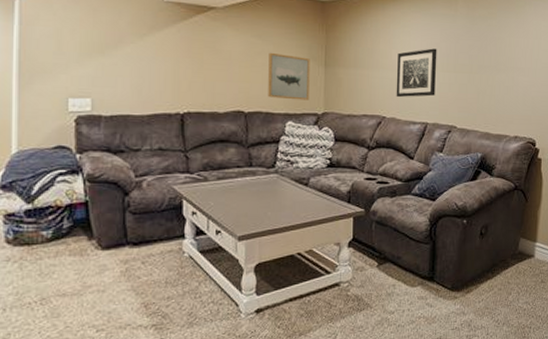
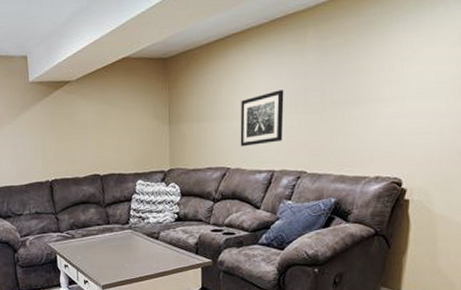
wall art: present [268,52,310,101] -> none [118,116,156,160]

